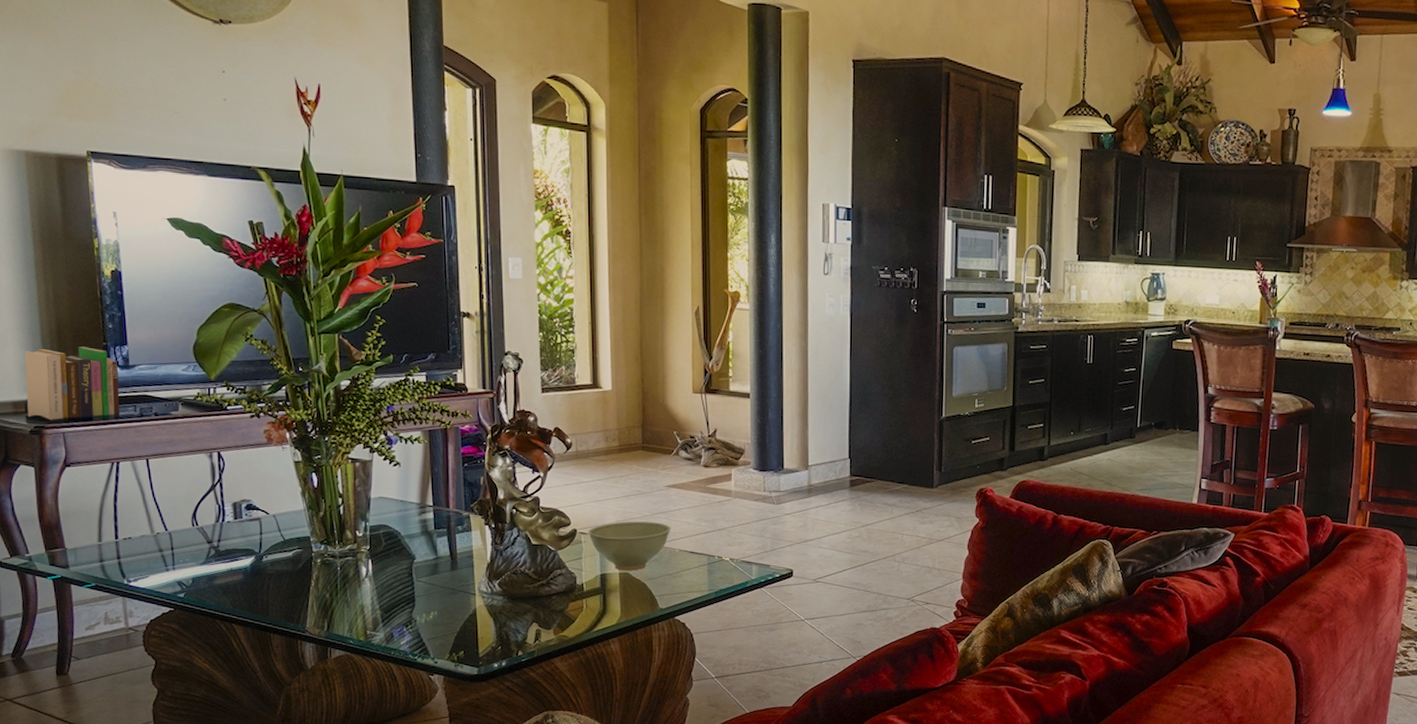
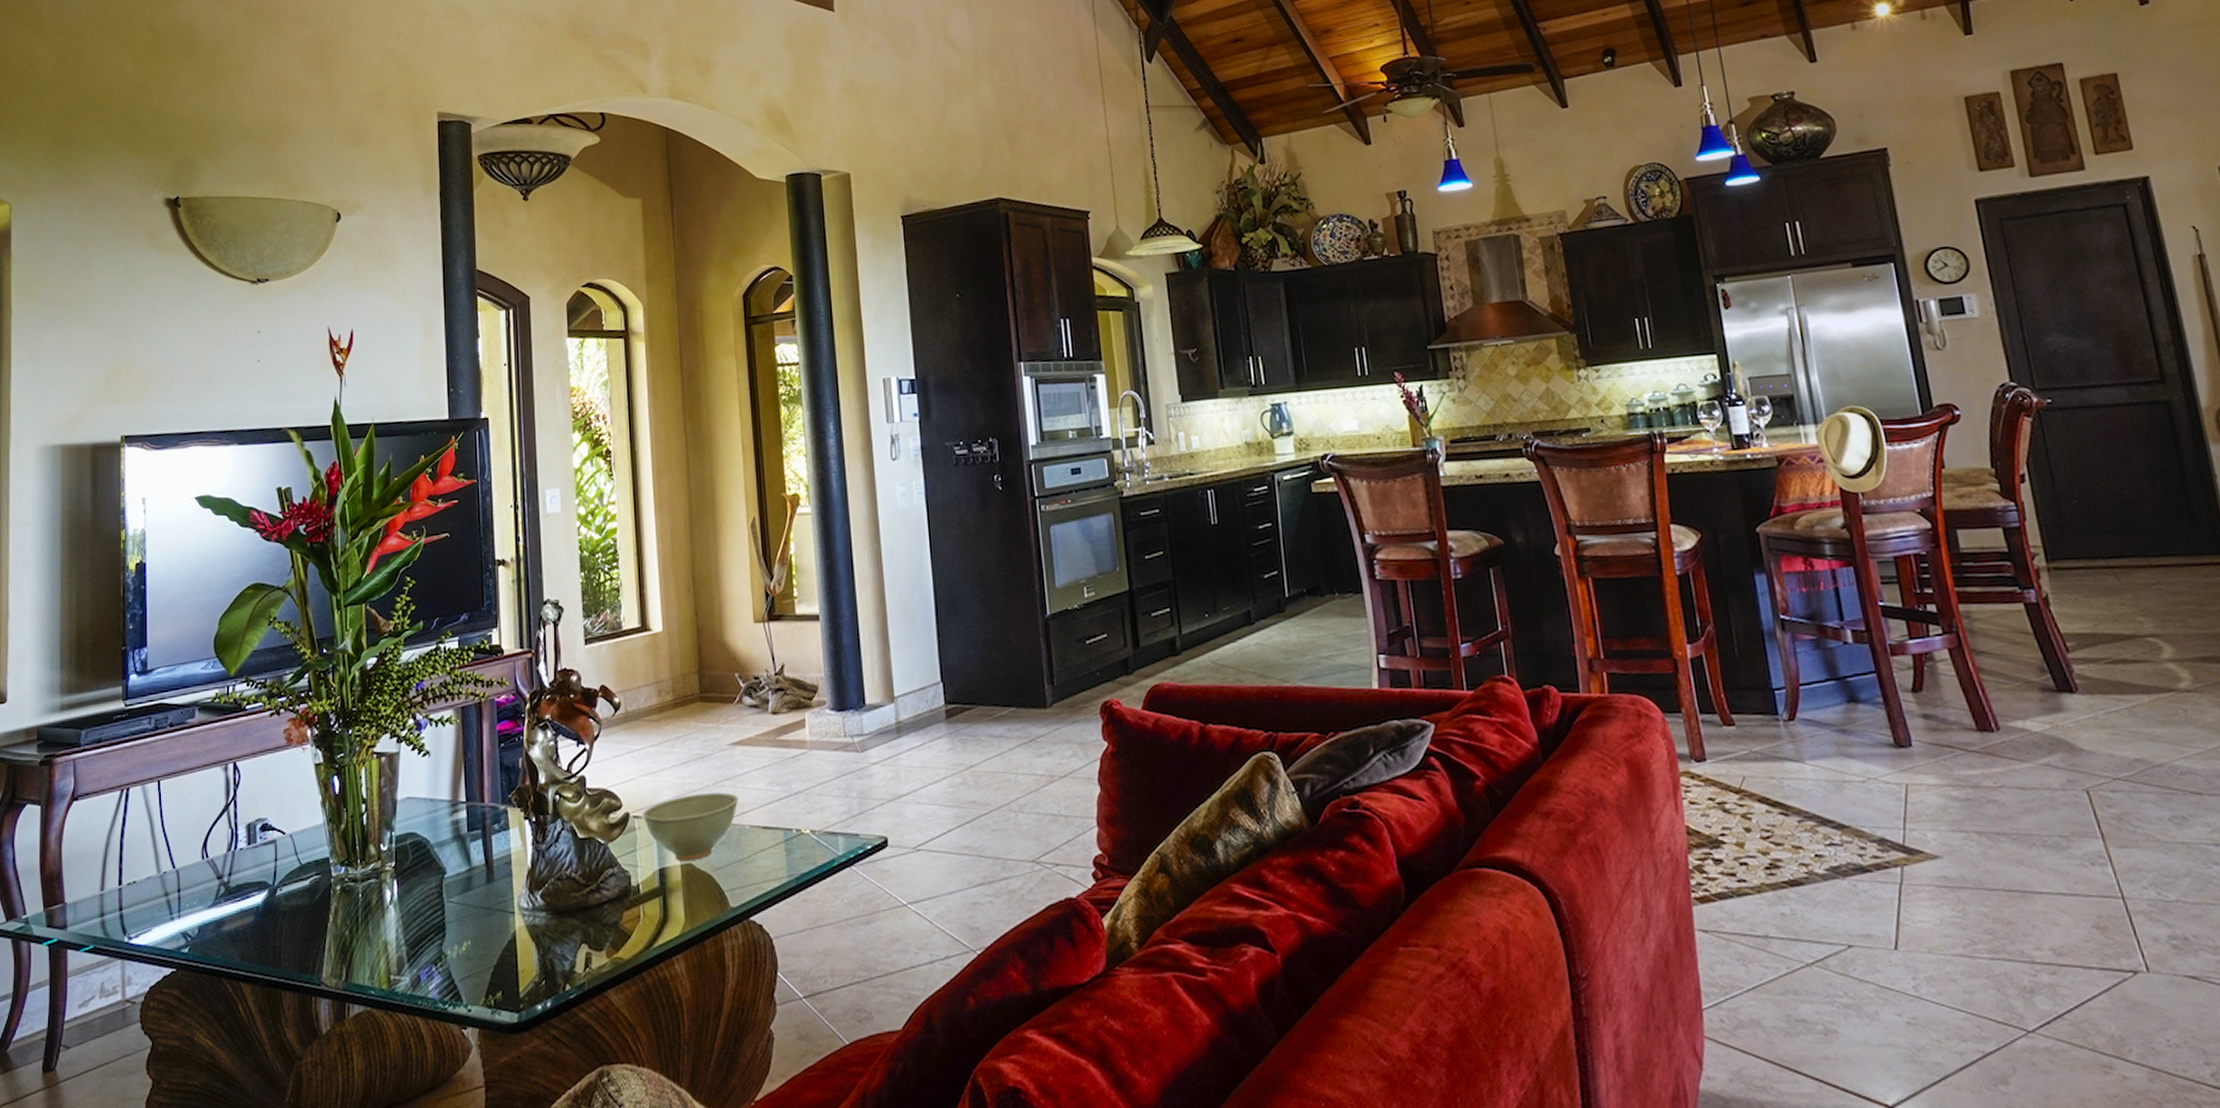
books: present [24,346,120,425] -> none [39,654,135,751]

